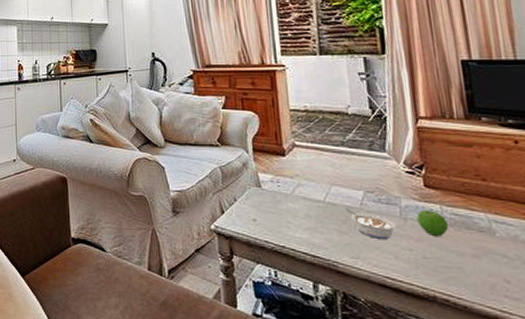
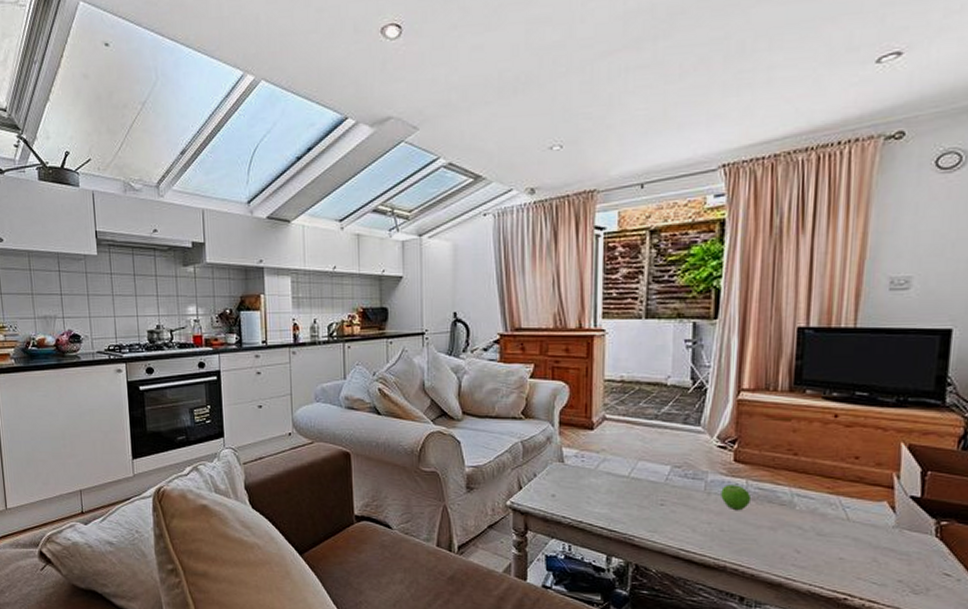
legume: present [345,208,398,239] -> none [649,483,700,513]

